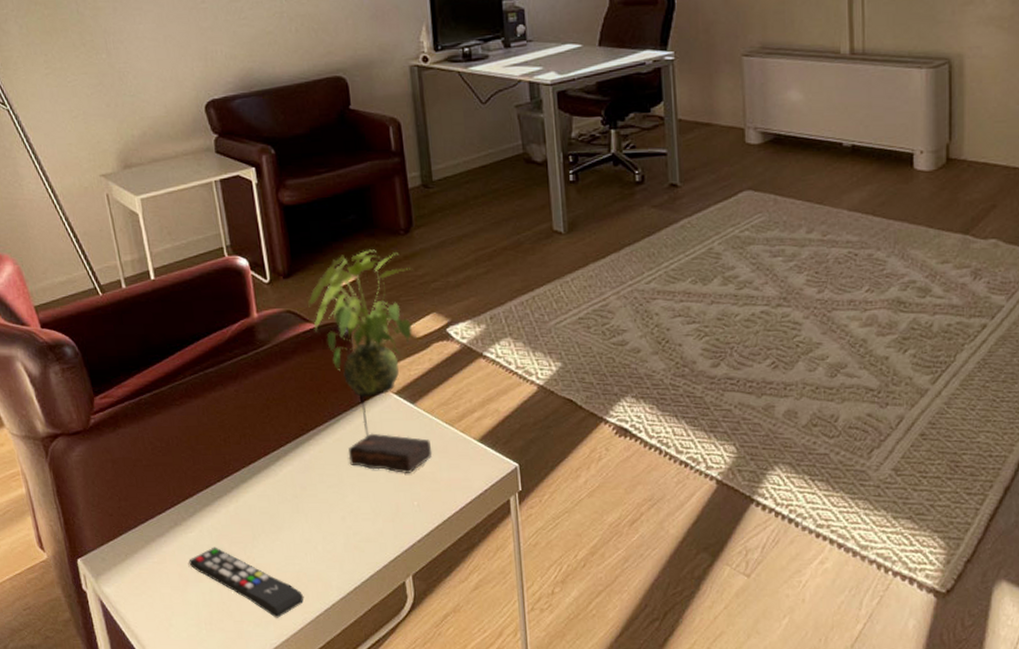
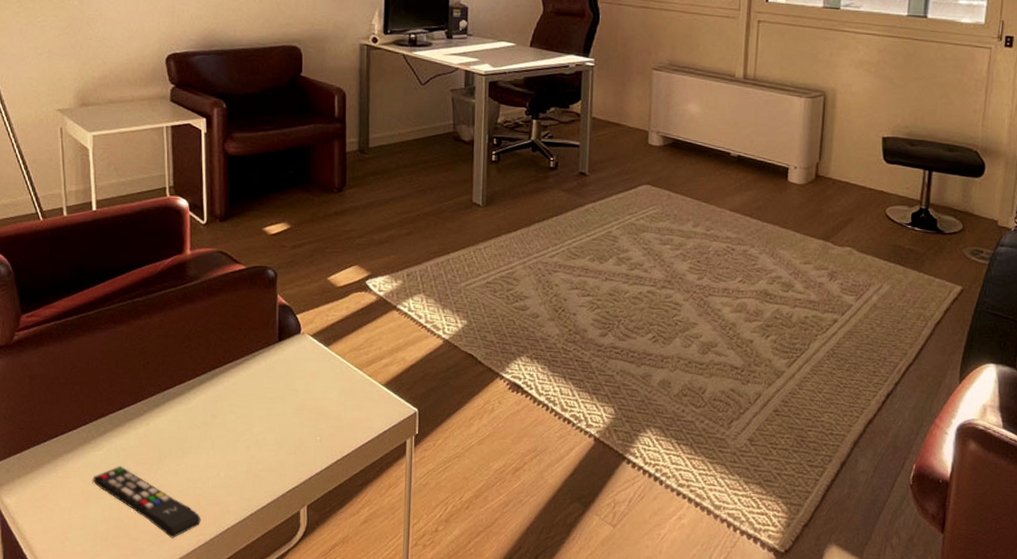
plant: present [308,249,433,473] -> none [240,203,343,410]

